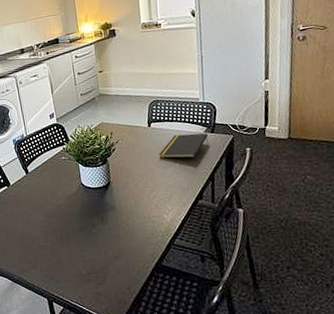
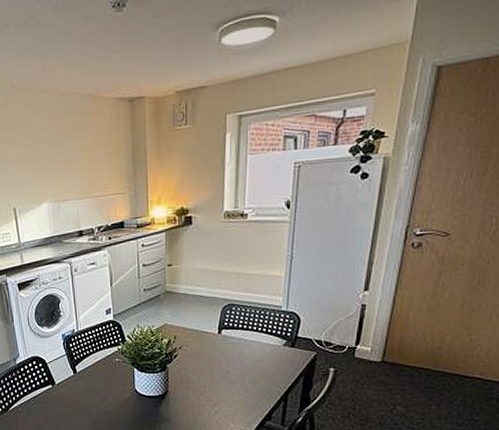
notepad: present [159,133,209,158] -> none [227,346,287,373]

